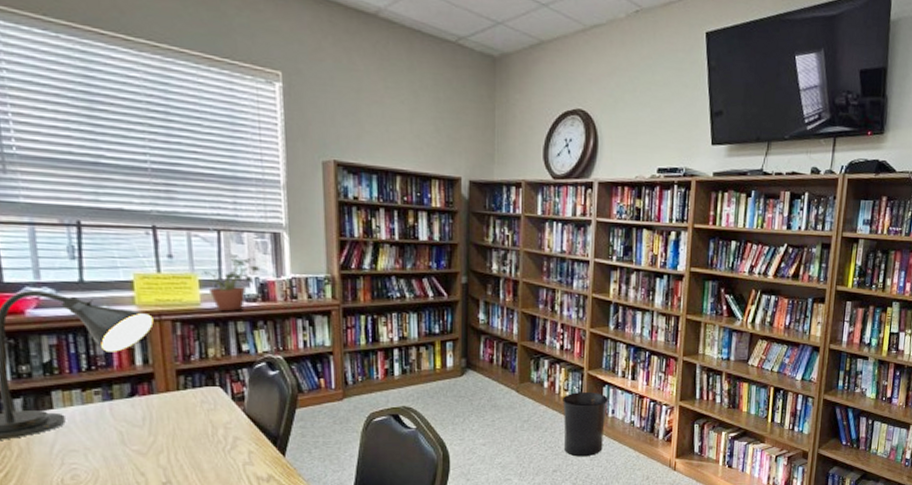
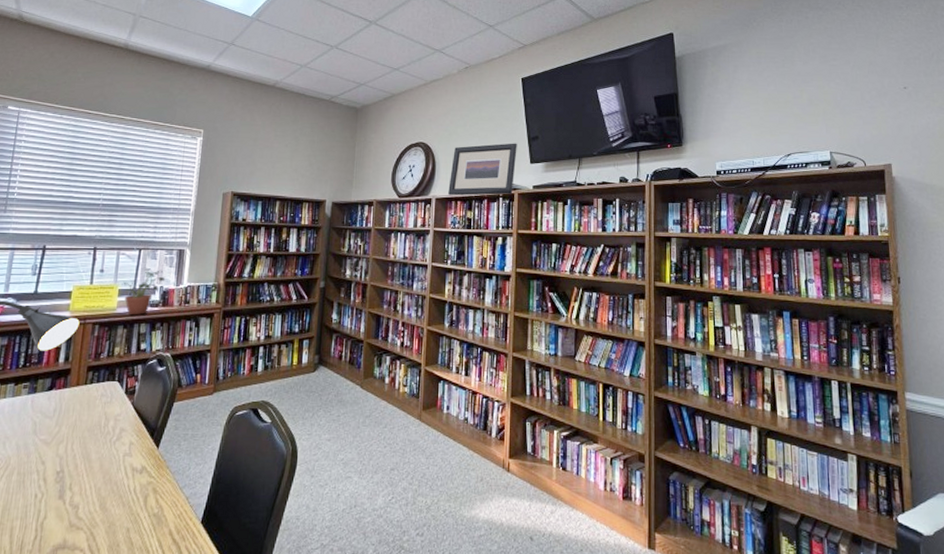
waste bin: present [563,392,608,457] -> none [401,388,443,455]
picture frame: none [613,117,697,182] -> present [448,143,517,196]

